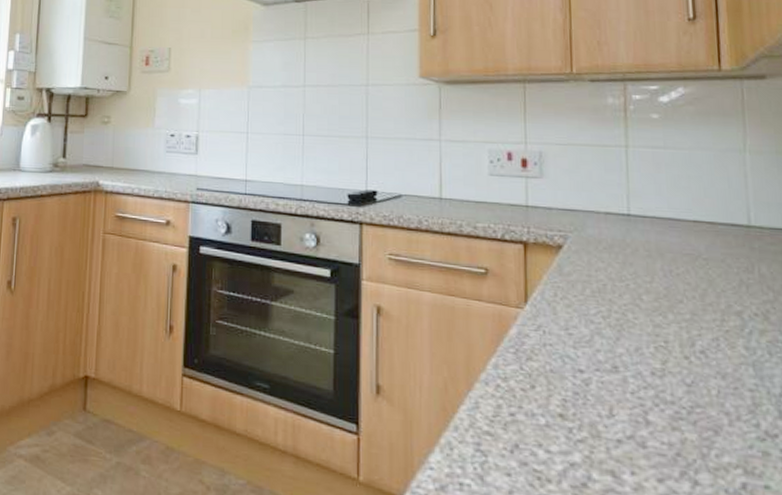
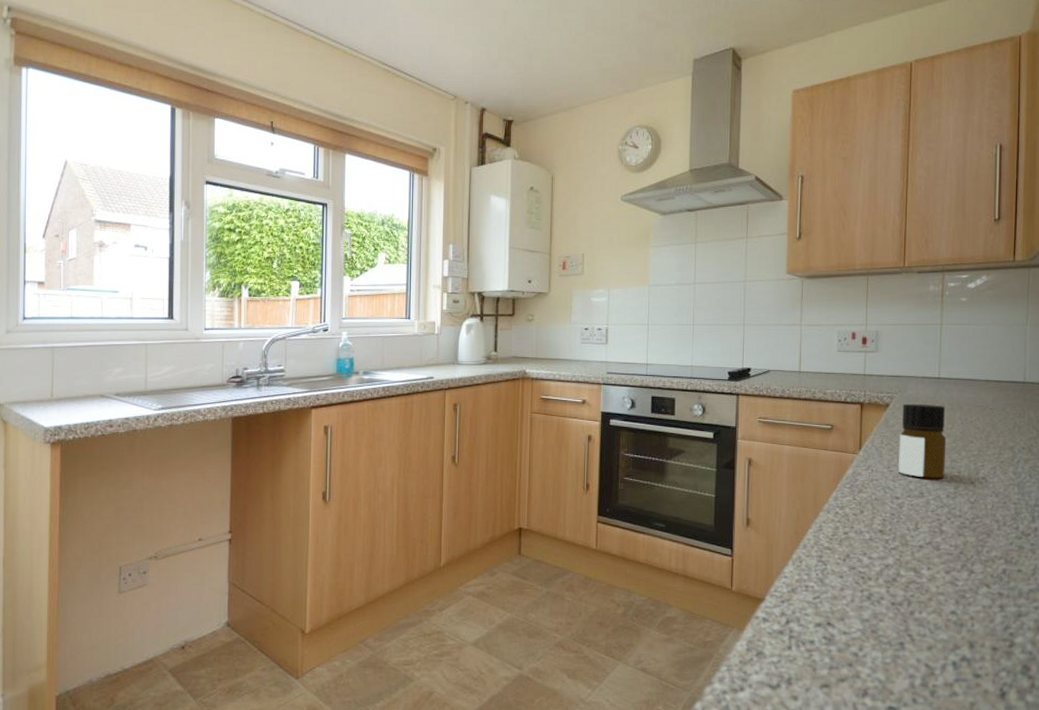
bottle: none [579,245,647,348] -> present [898,403,947,478]

